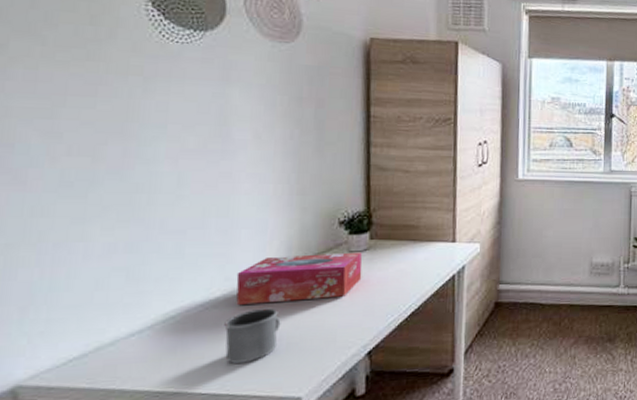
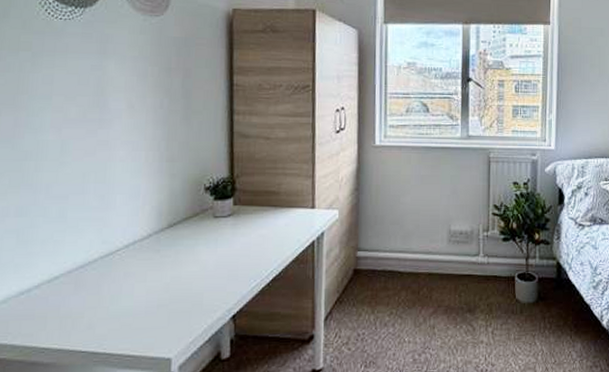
mug: present [224,308,281,363] -> none [101,270,152,323]
tissue box: present [236,252,363,305] -> none [112,217,227,267]

